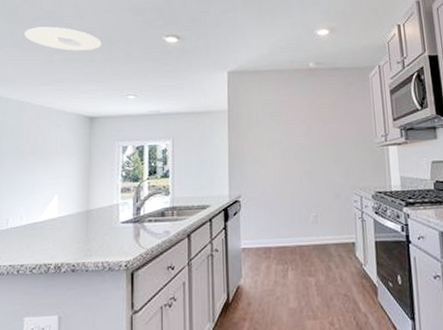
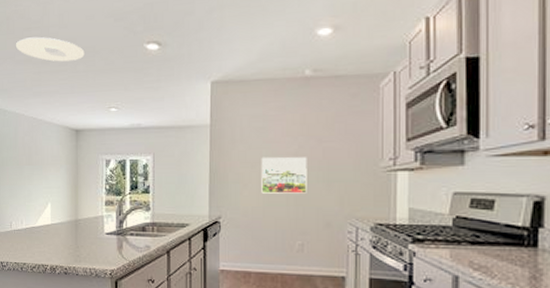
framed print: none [276,137,317,171] -> present [261,156,307,194]

